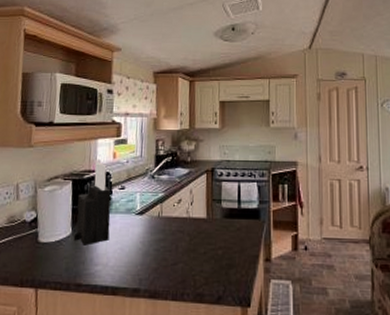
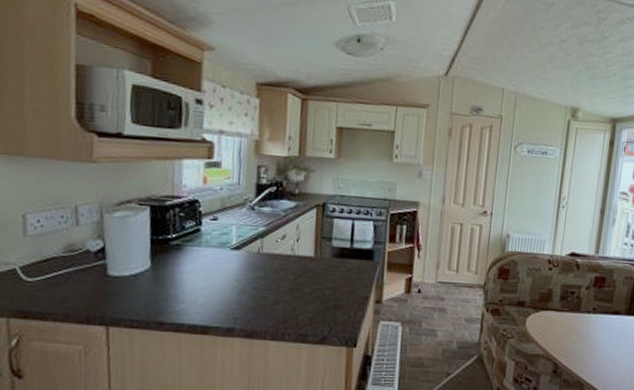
knife block: present [75,162,111,246] -> none [155,187,201,281]

